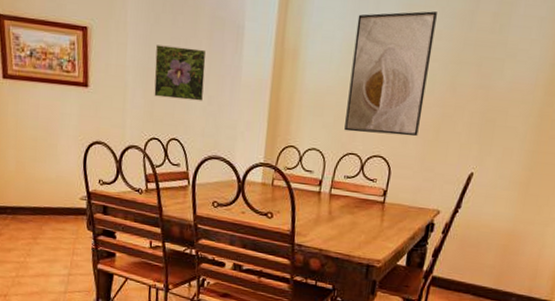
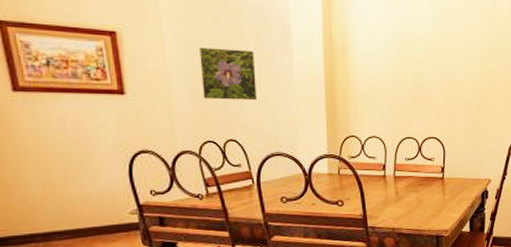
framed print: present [344,11,437,137] -> none [397,9,464,118]

